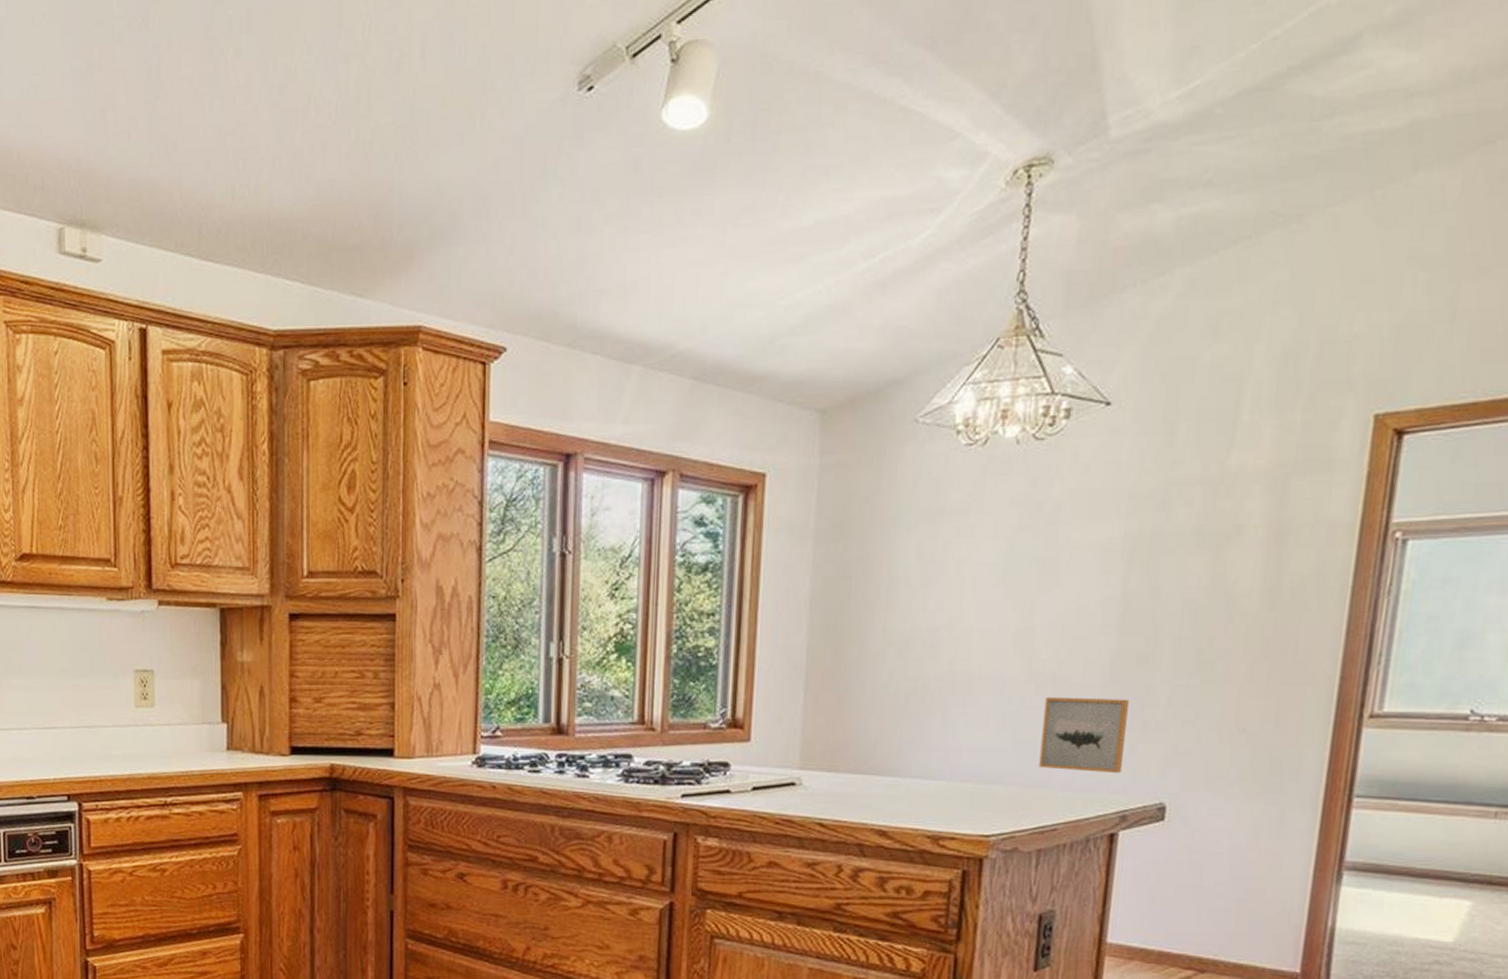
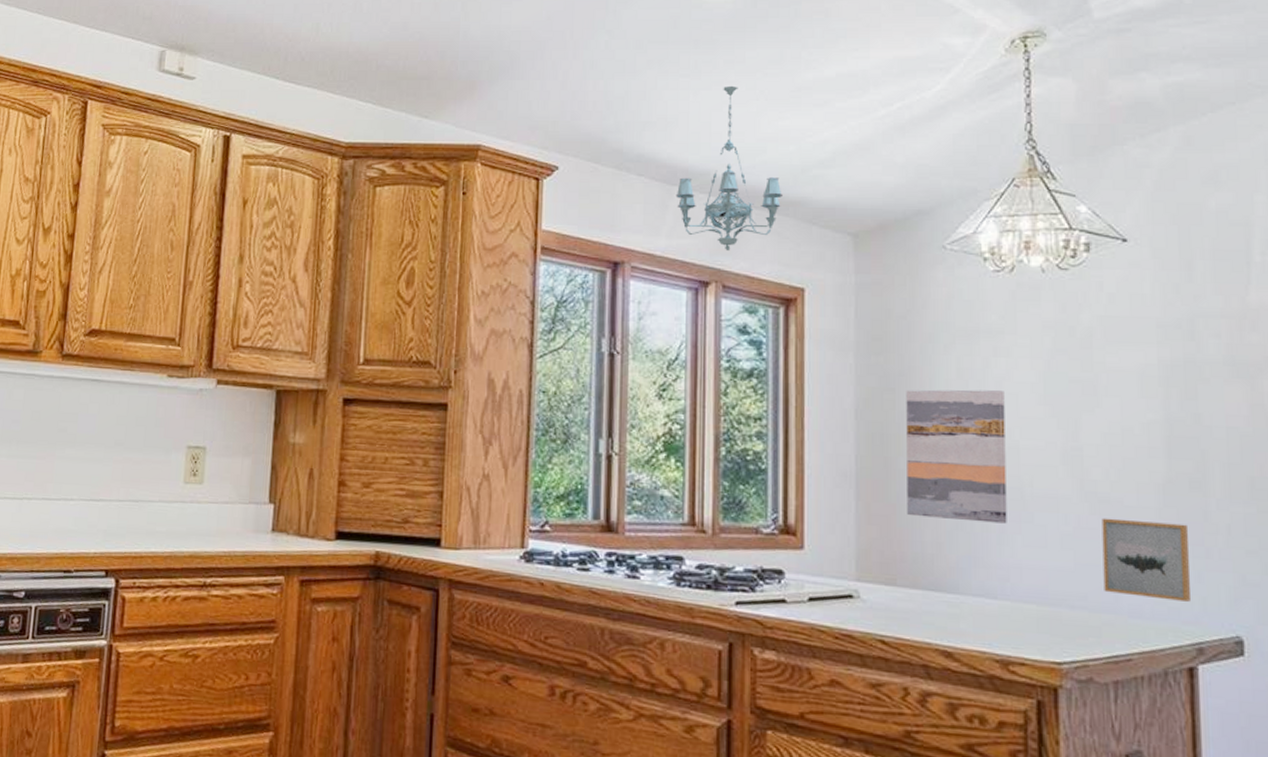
chandelier: none [633,241,749,436] -> present [675,85,784,252]
wall art: none [854,573,963,707] -> present [906,389,1007,524]

